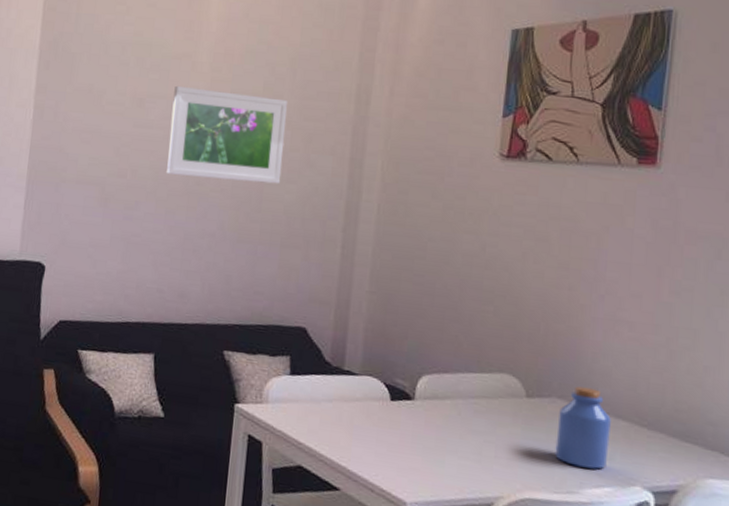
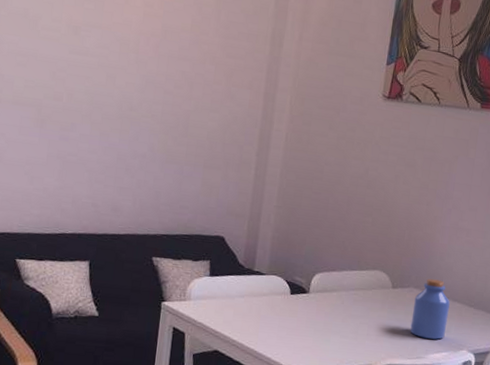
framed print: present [167,85,289,184] -> none [101,16,213,113]

